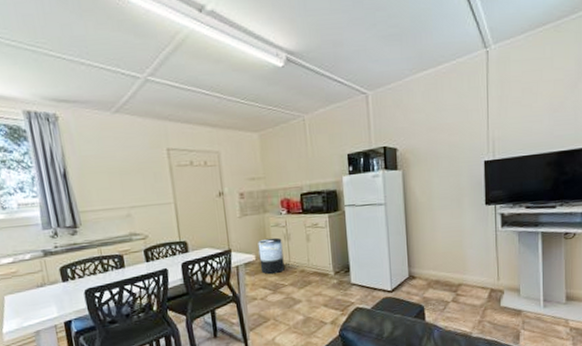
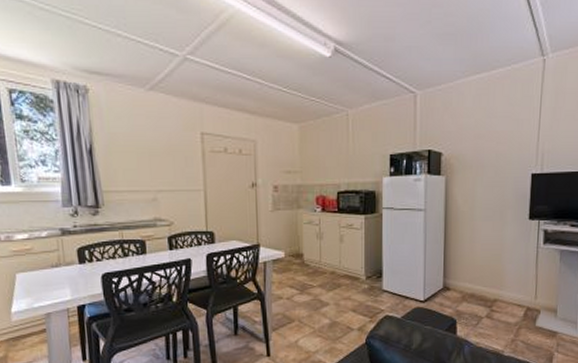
trash can: present [258,237,285,275] -> none [288,235,314,274]

